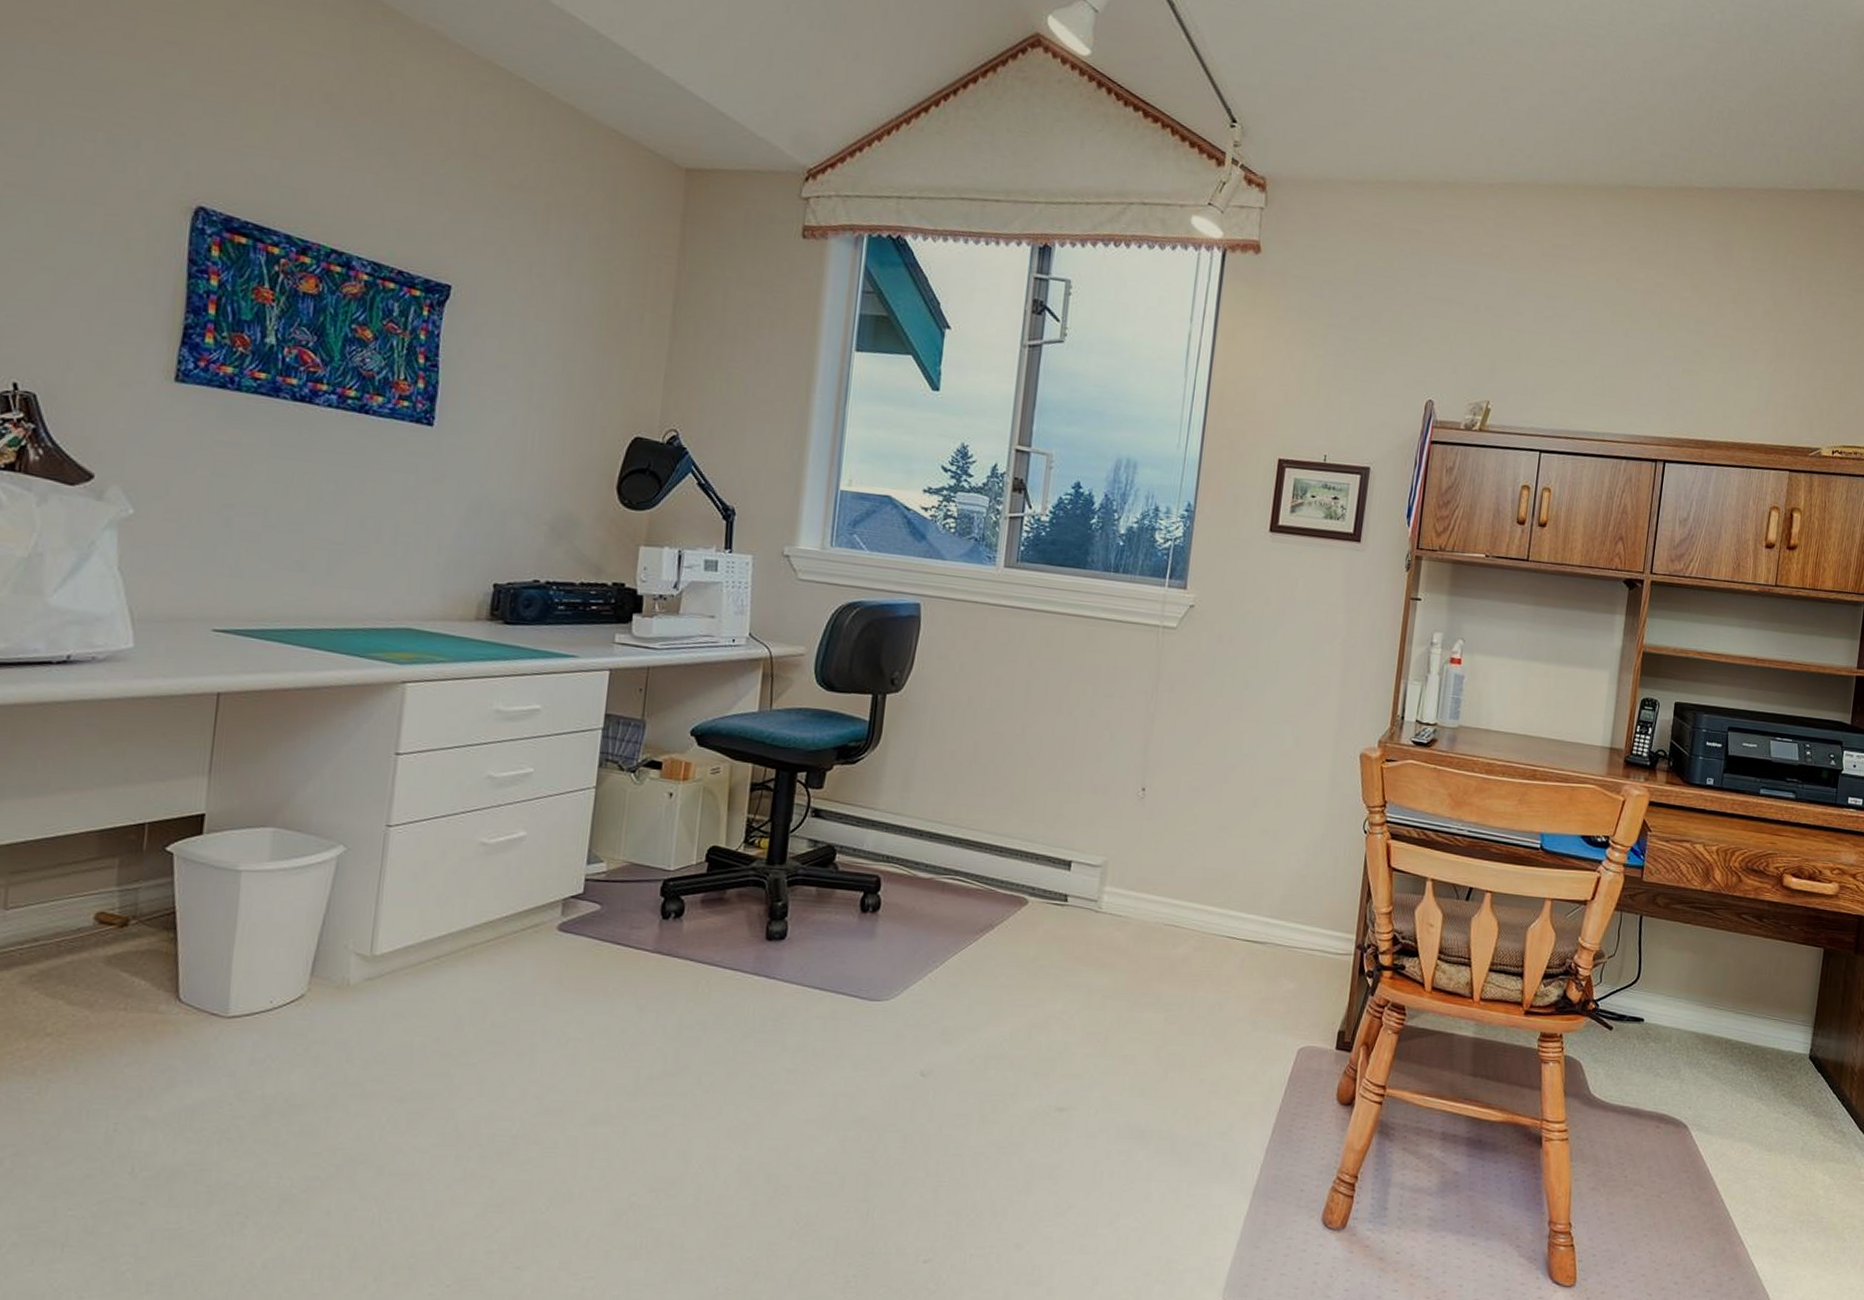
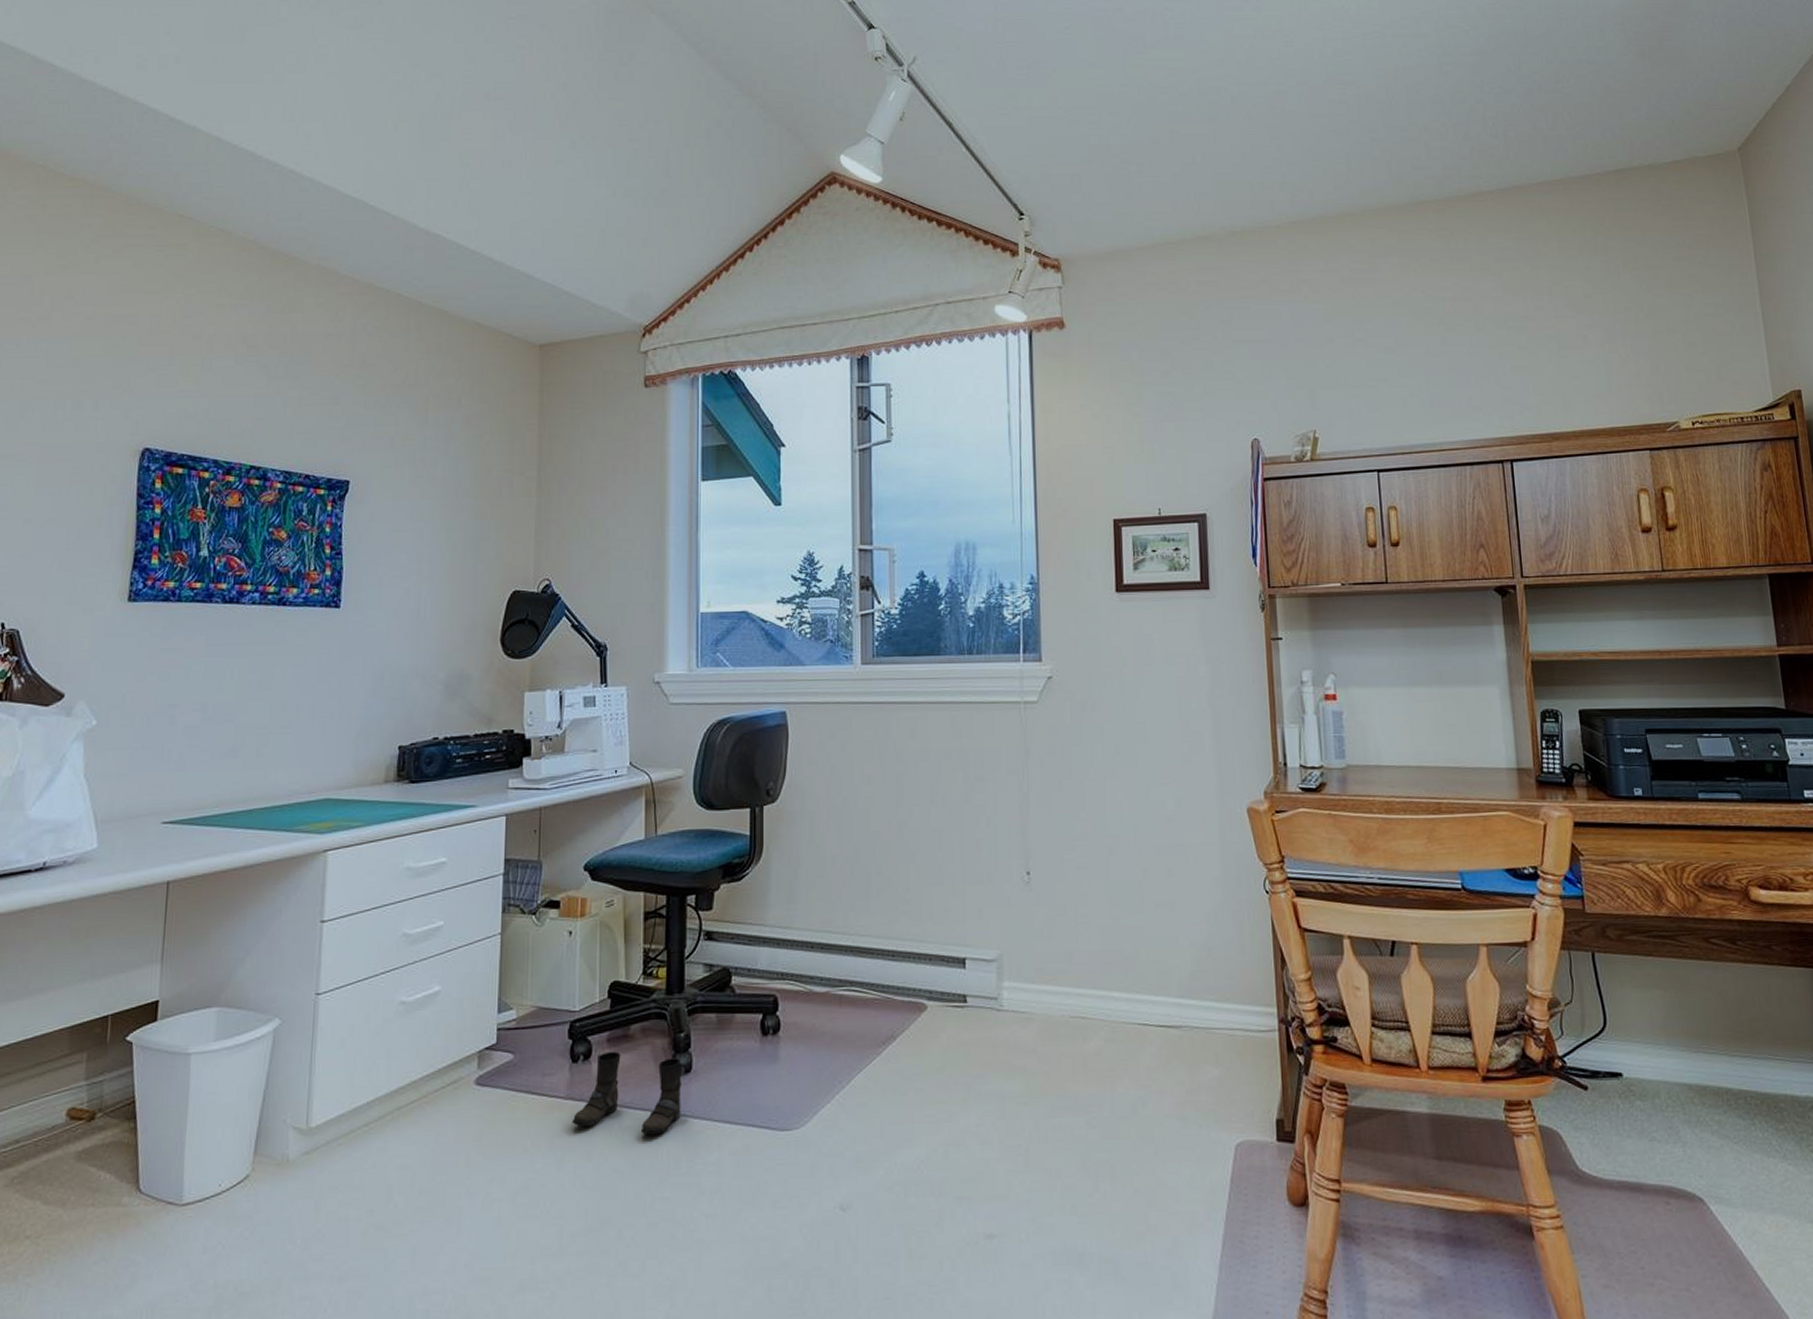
boots: none [657,912,779,994] -> present [572,1051,684,1135]

